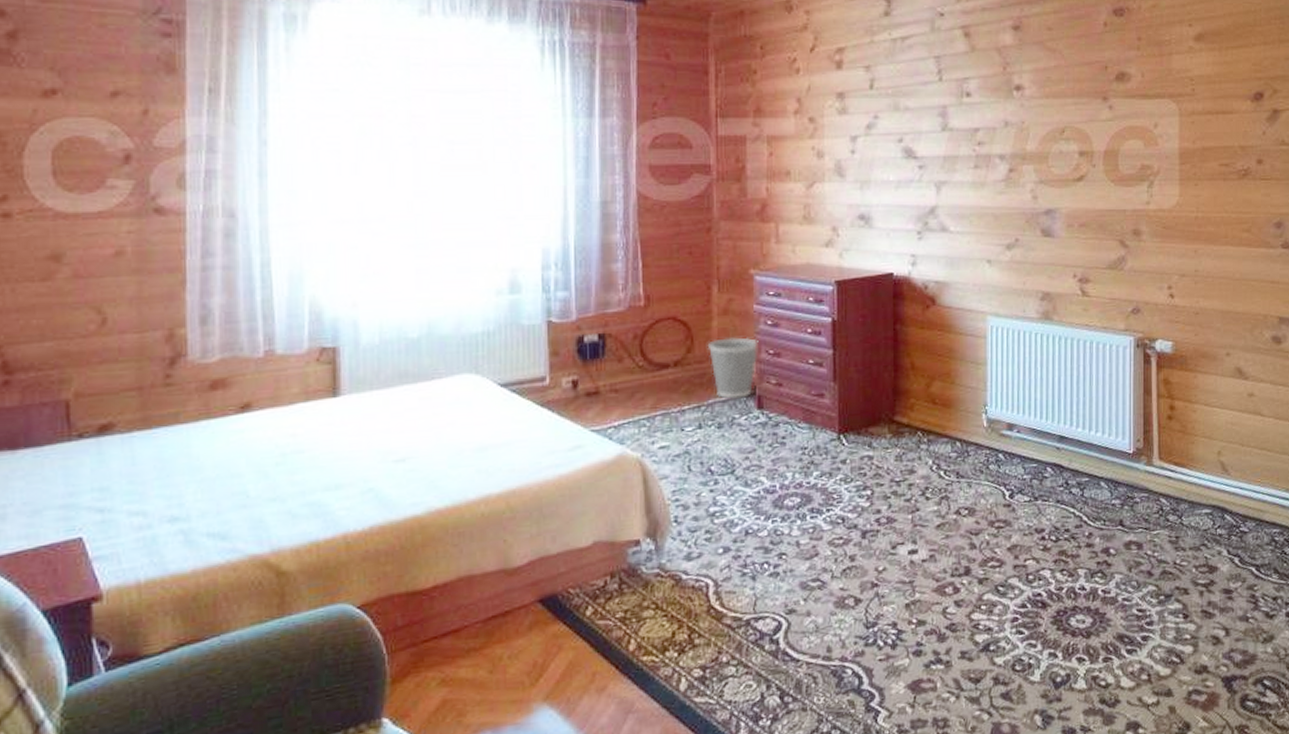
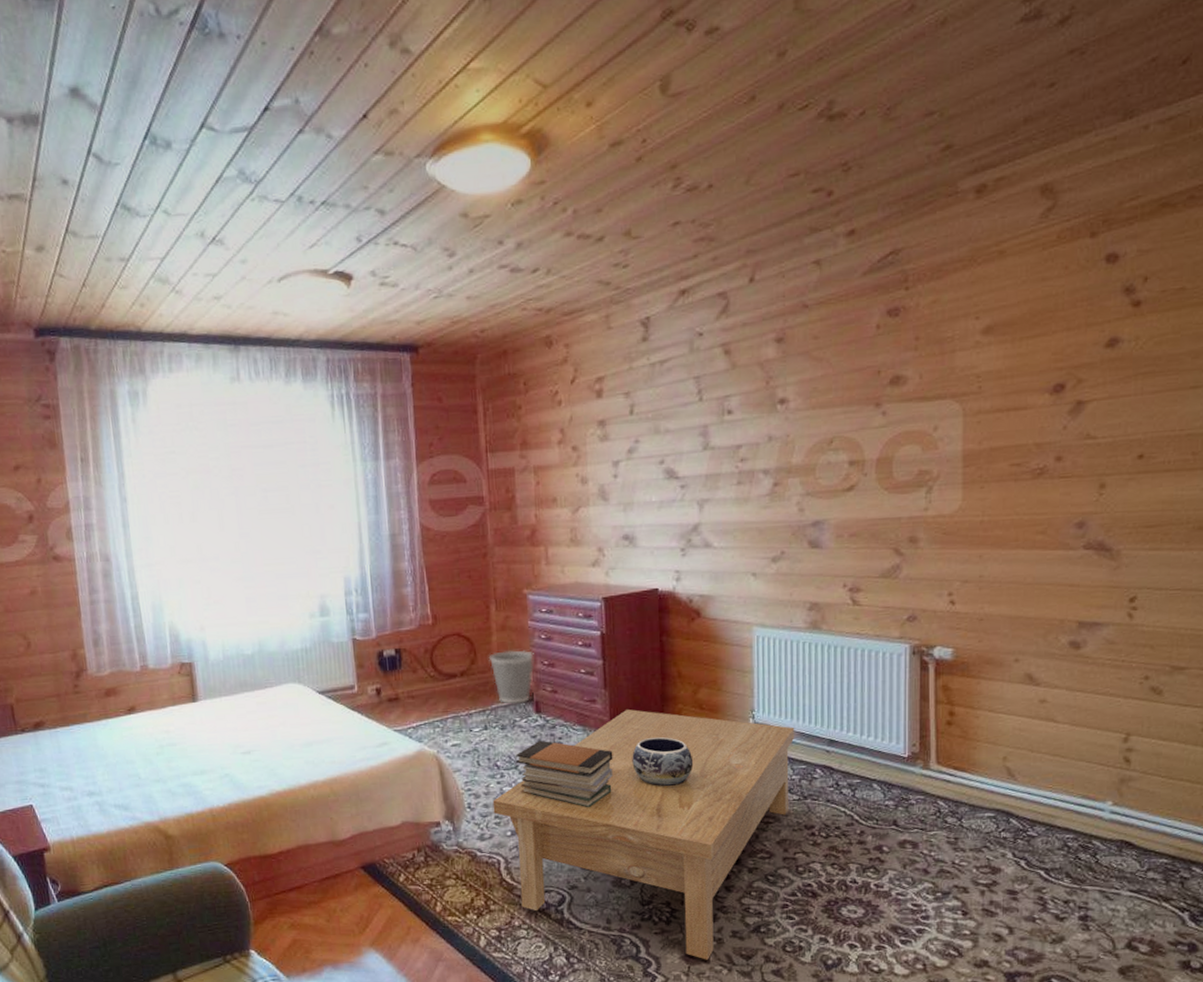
coffee table: none [703,404,1027,688] -> present [492,709,795,960]
book stack: none [733,440,841,518] -> present [516,740,613,808]
decorative bowl: none [861,435,925,490] -> present [632,737,694,786]

